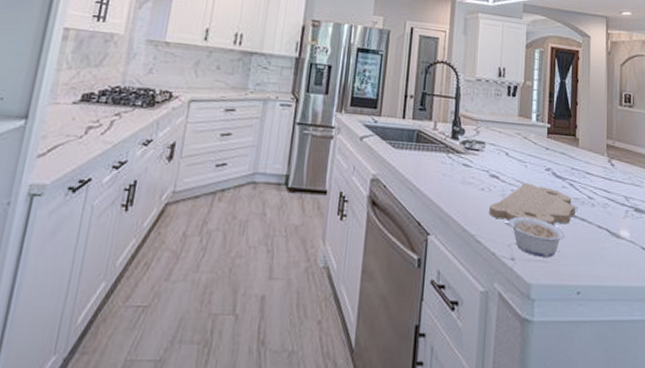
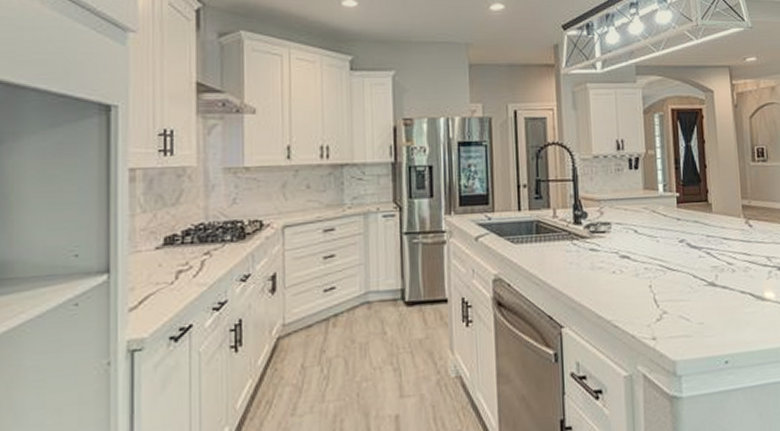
cutting board: present [489,183,575,227] -> none [624,258,715,301]
legume: present [504,216,565,257] -> none [641,293,706,333]

